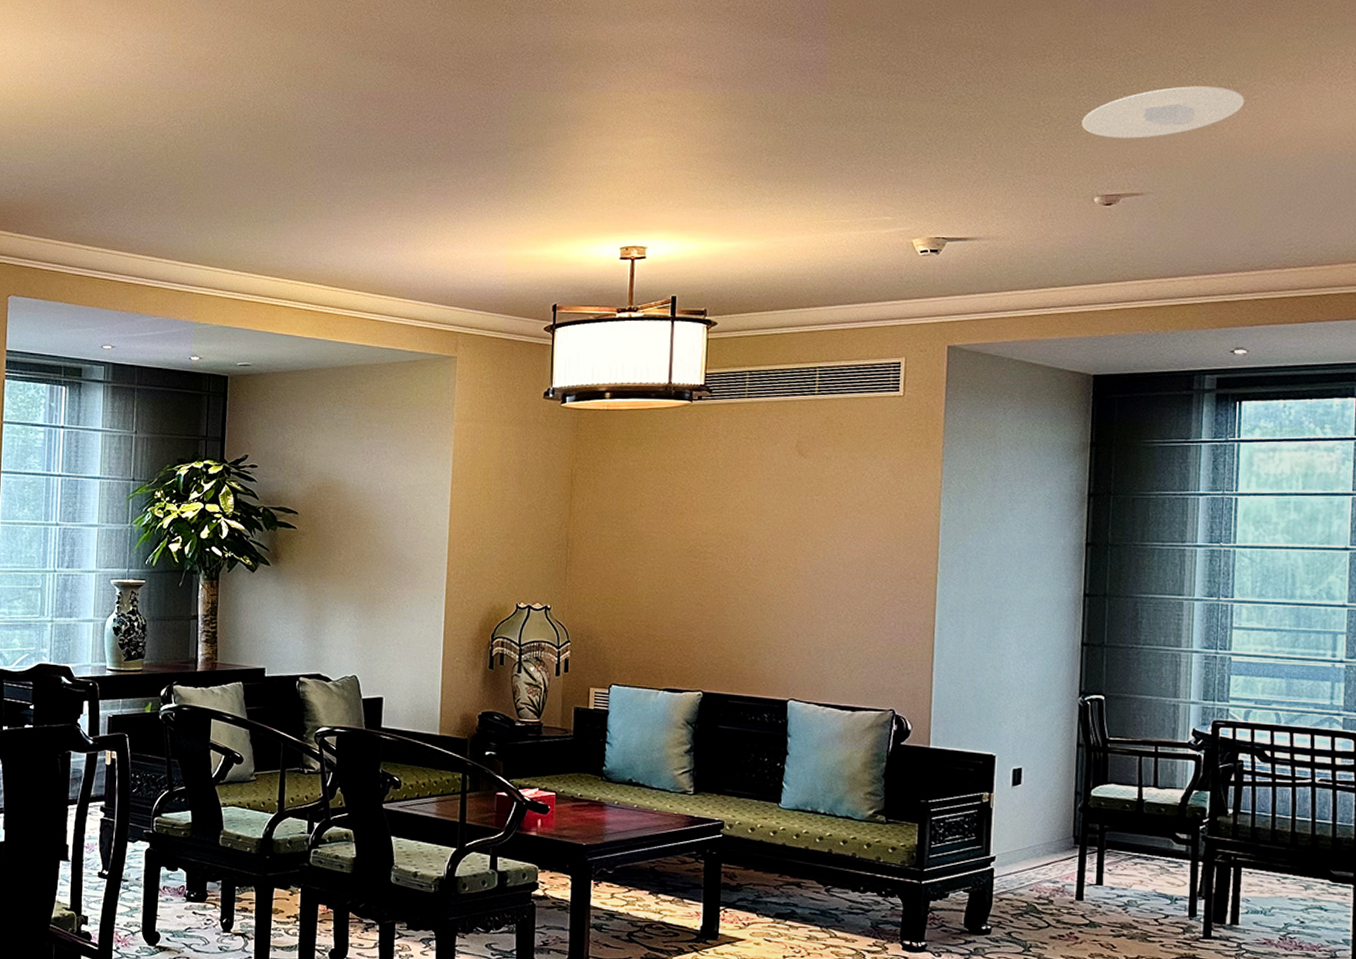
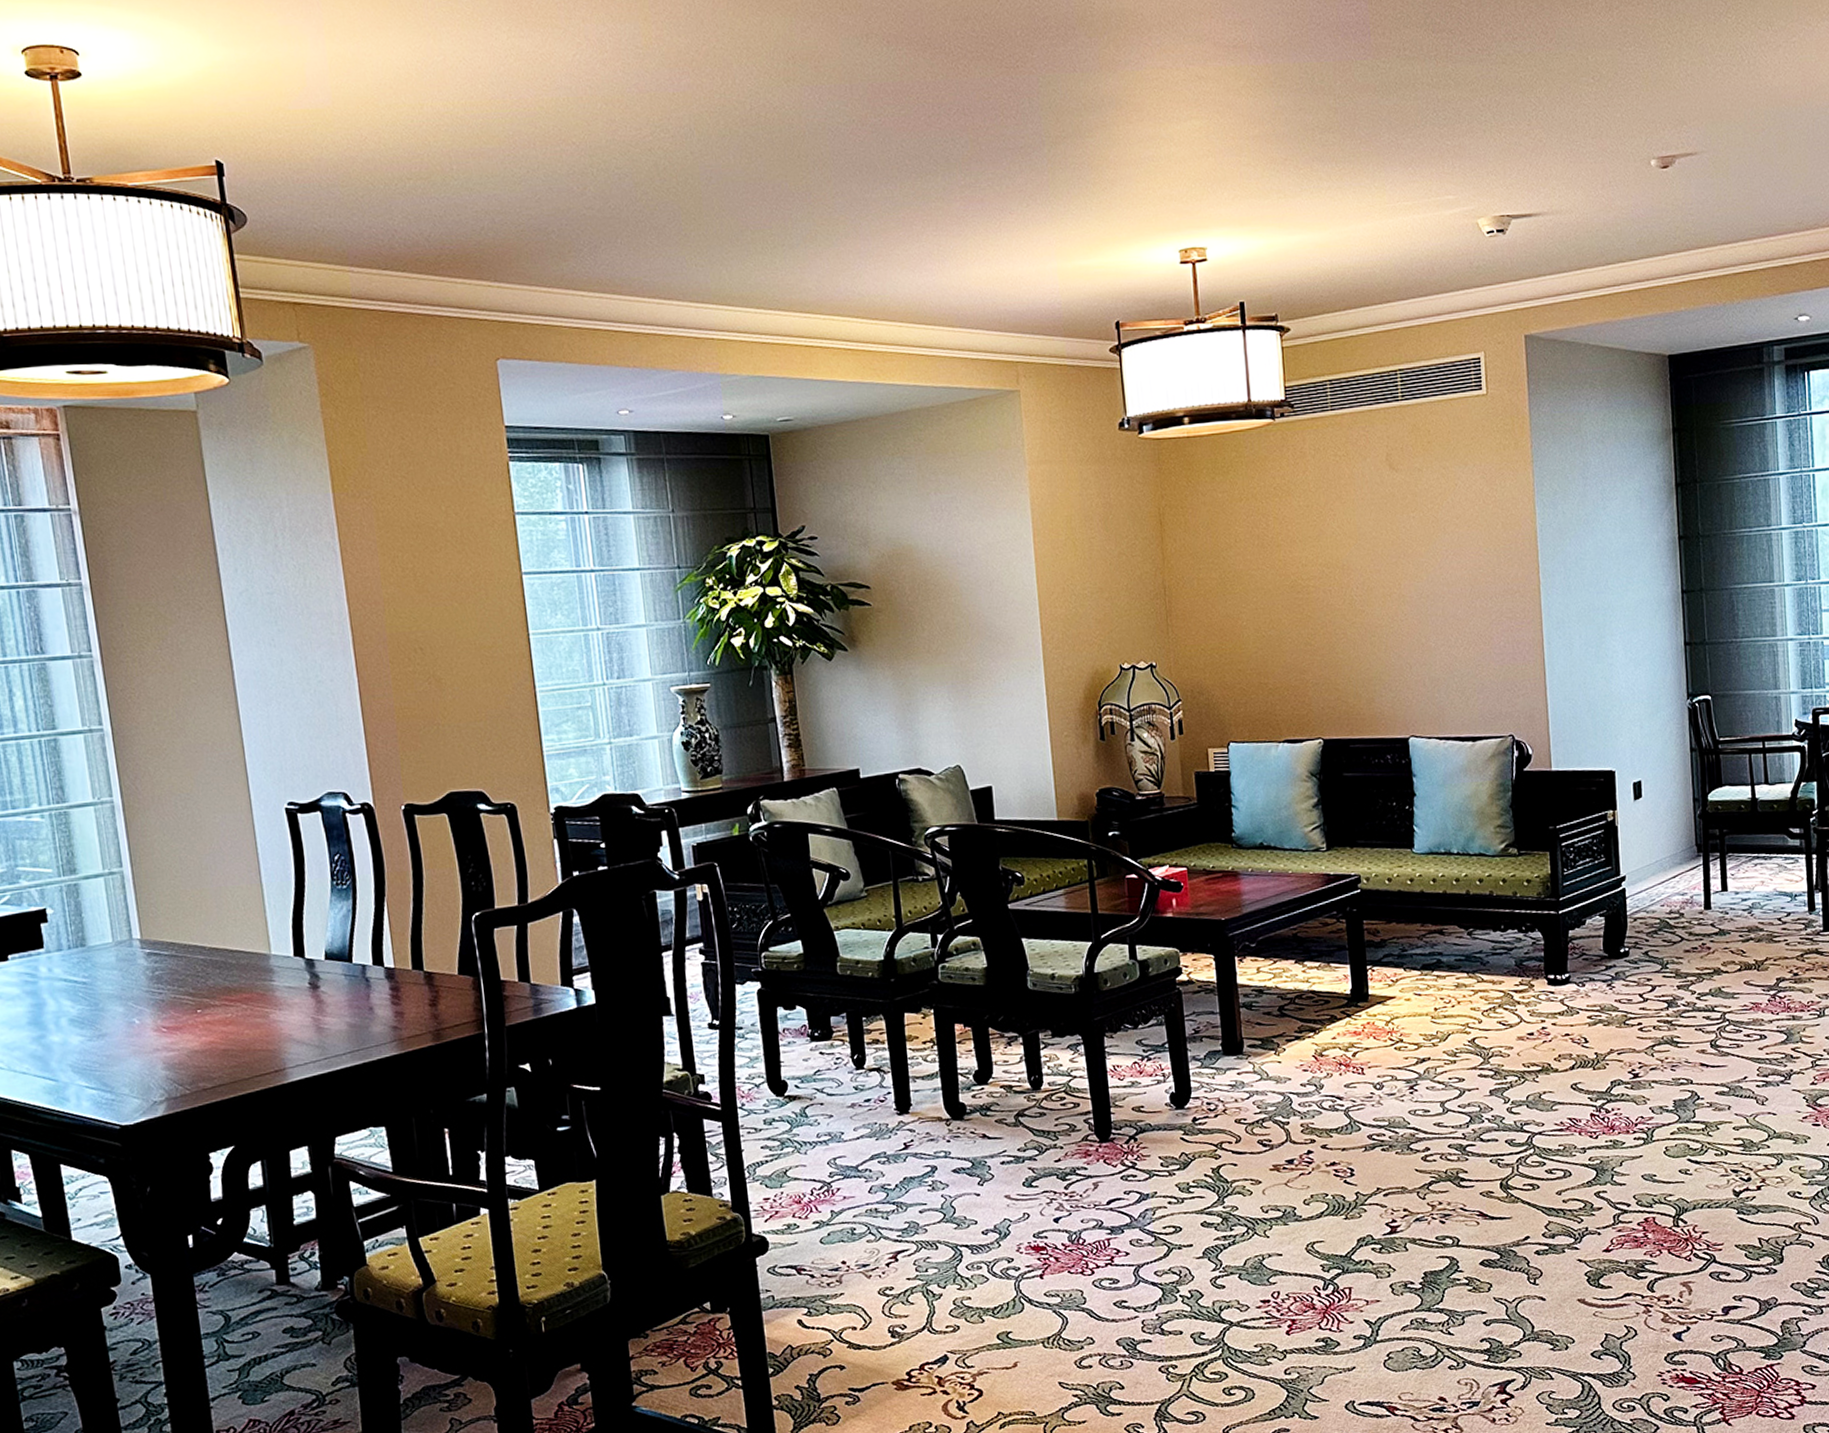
recessed light: present [1082,86,1245,138] -> none [1630,30,1784,93]

